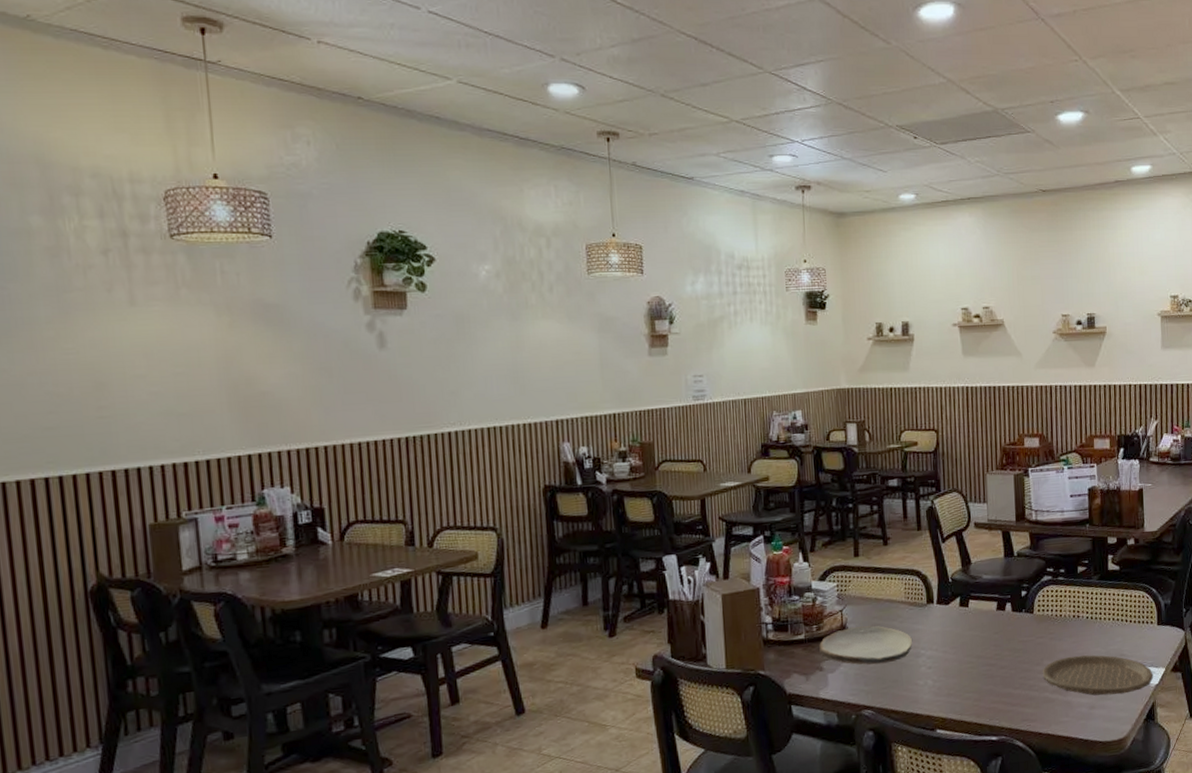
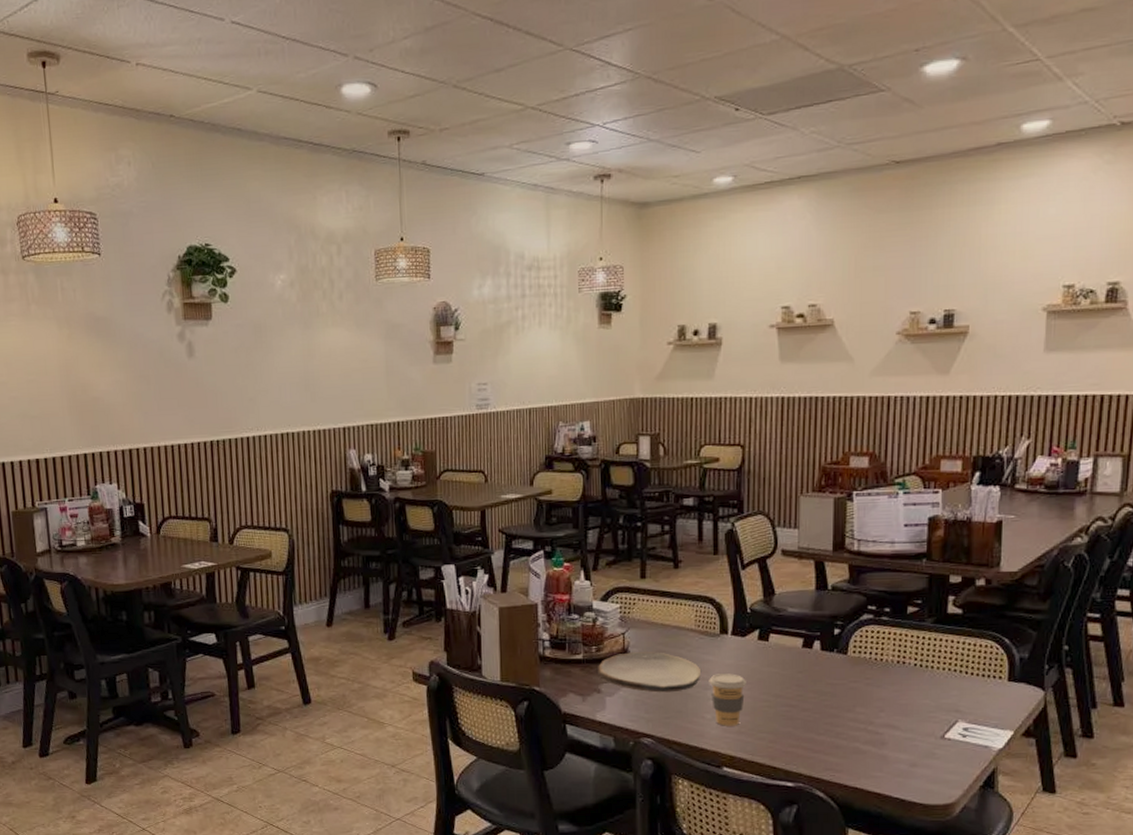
coffee cup: none [919,640,952,691] -> present [709,673,746,726]
plate: present [1042,655,1154,696] -> none [853,706,997,755]

